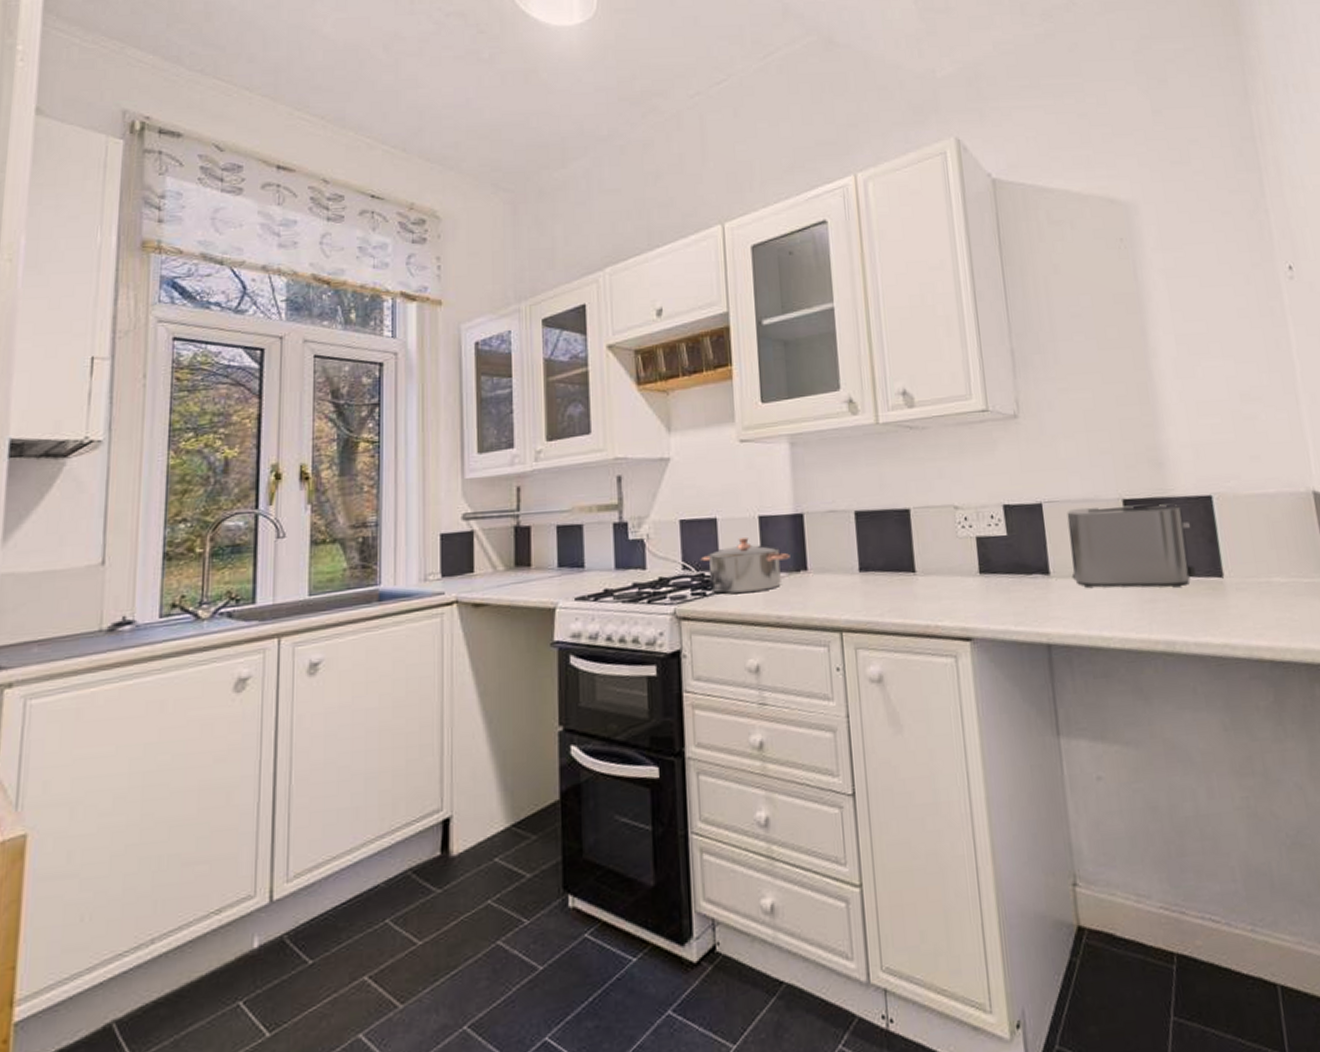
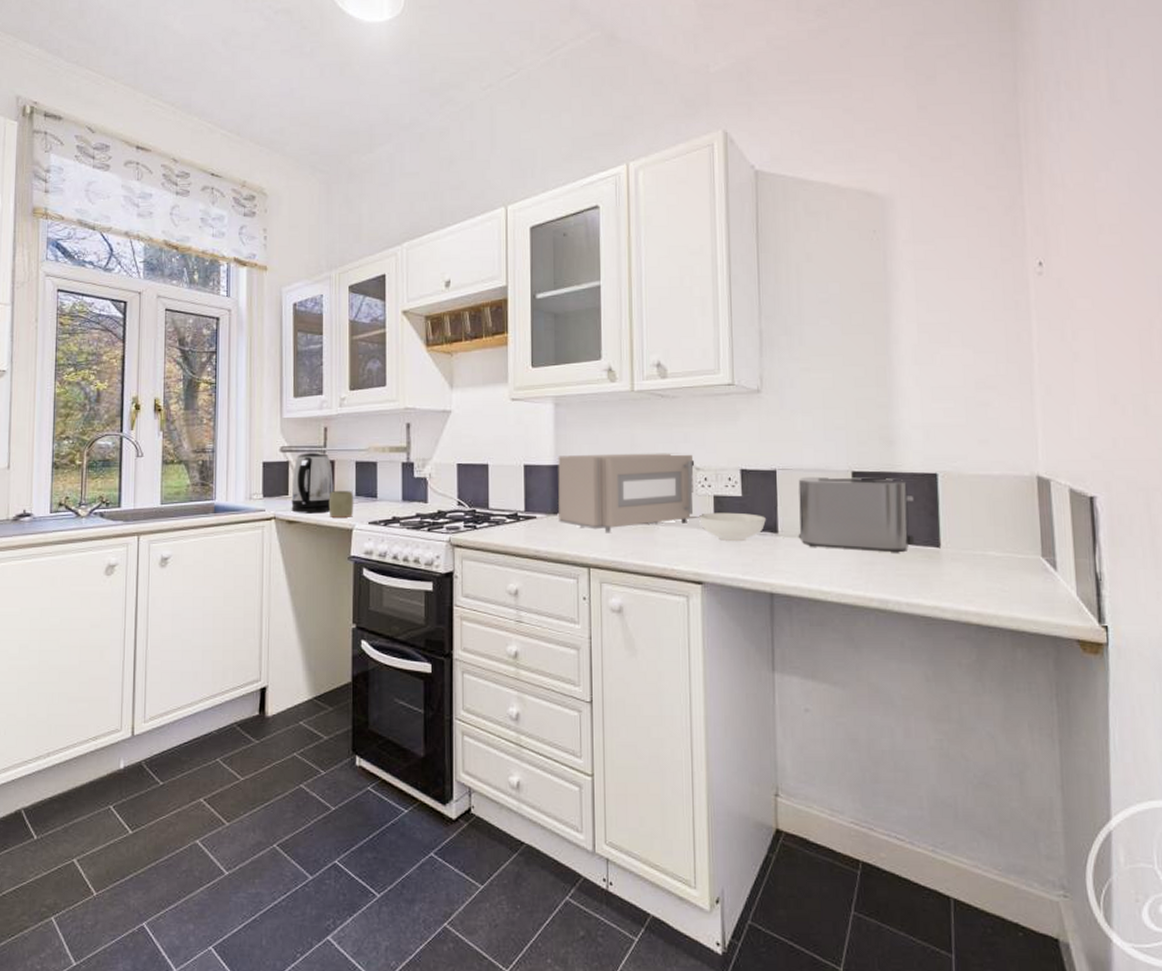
kettle: none [477,517,530,594] -> present [291,452,334,514]
mug: none [524,562,557,596] -> present [328,491,354,517]
cooking pot: present [700,536,790,595] -> none [473,481,549,529]
microwave: none [797,491,968,589] -> present [558,453,705,532]
bowl: none [960,554,1037,589] -> present [698,512,767,542]

